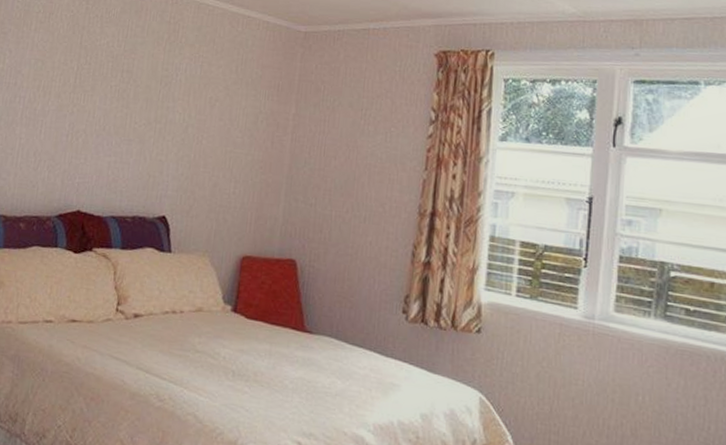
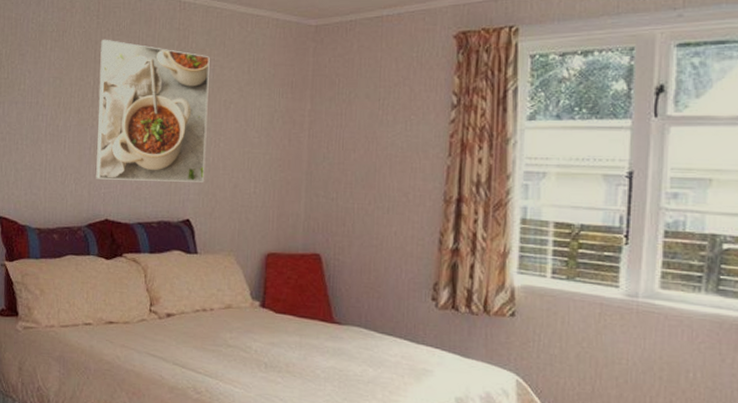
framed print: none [71,25,199,179] -> present [96,39,210,182]

